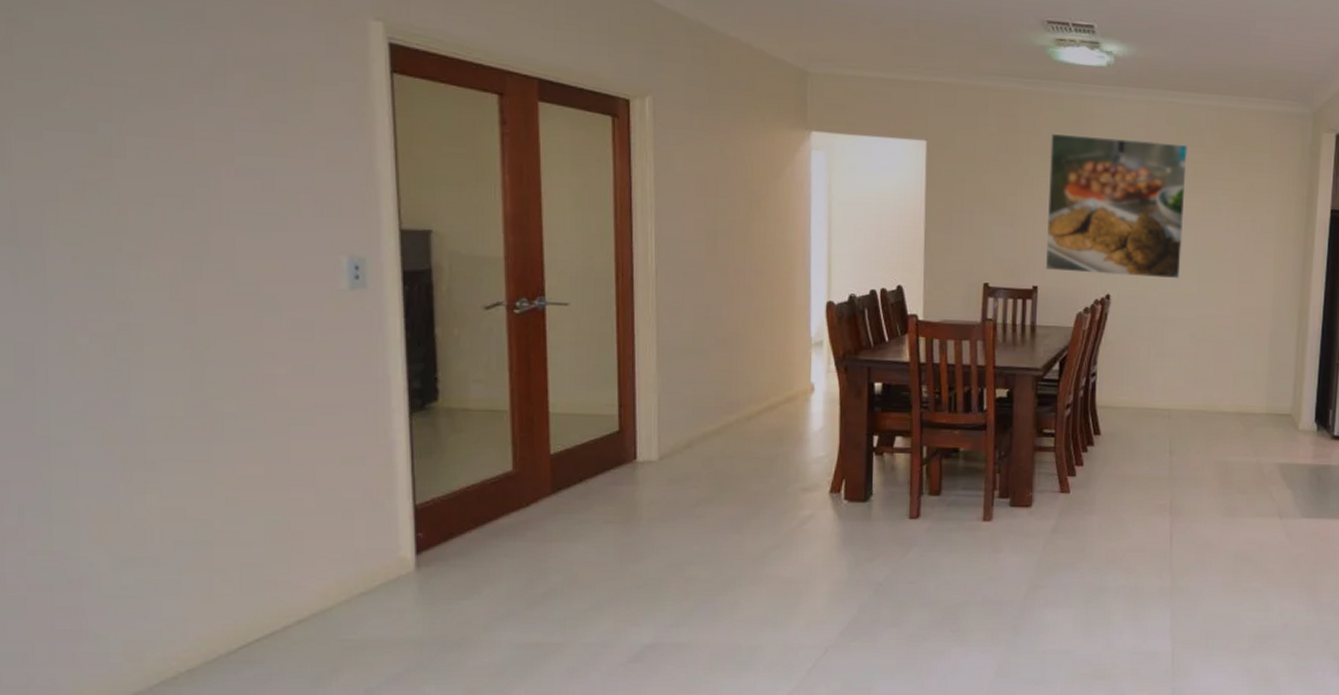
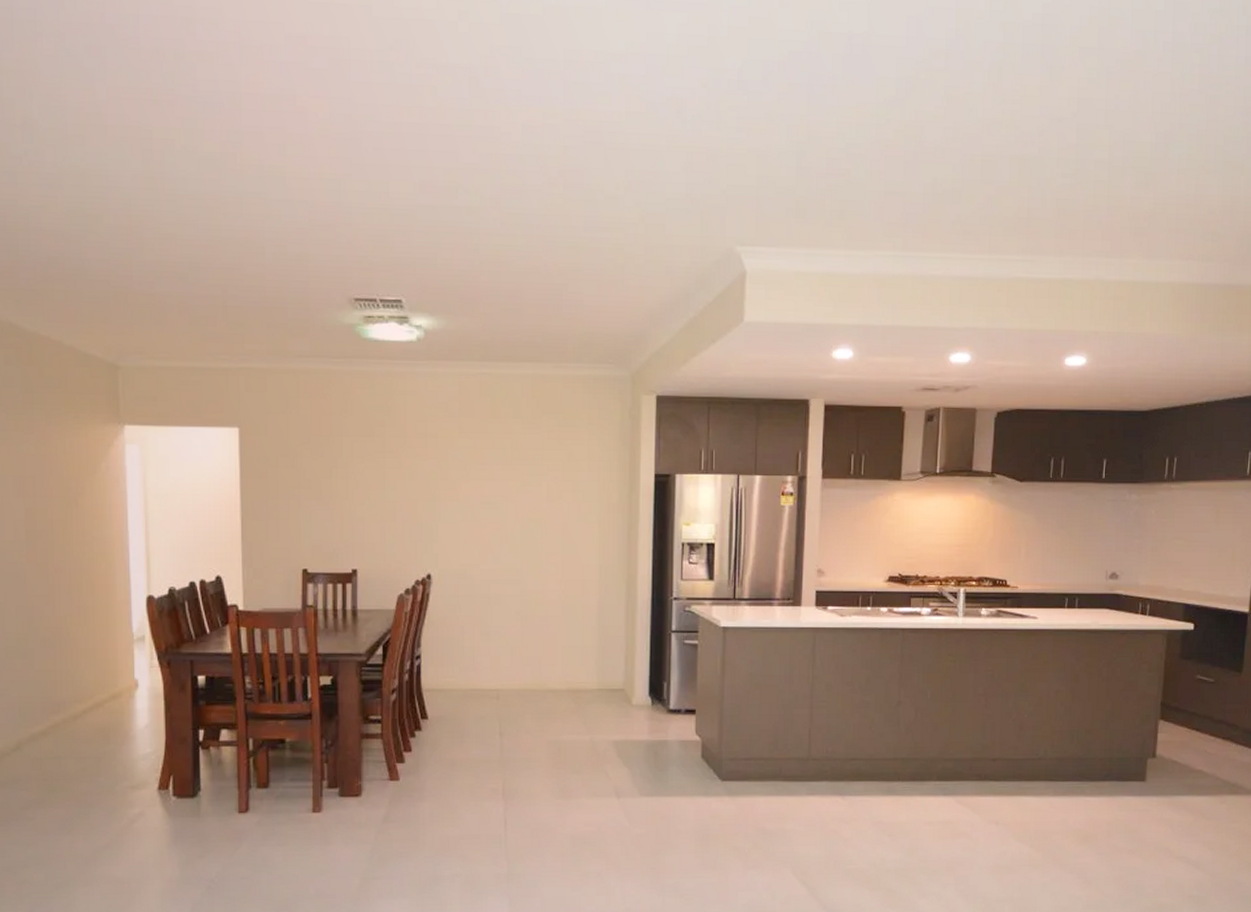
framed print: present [1045,133,1189,279] -> none [363,412,504,555]

